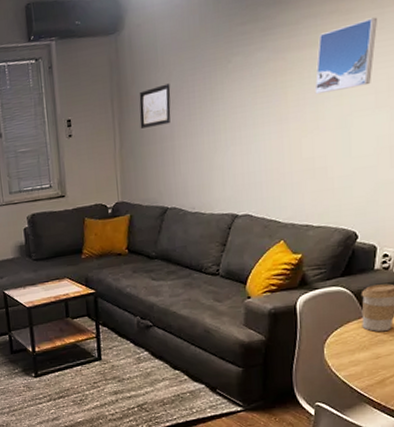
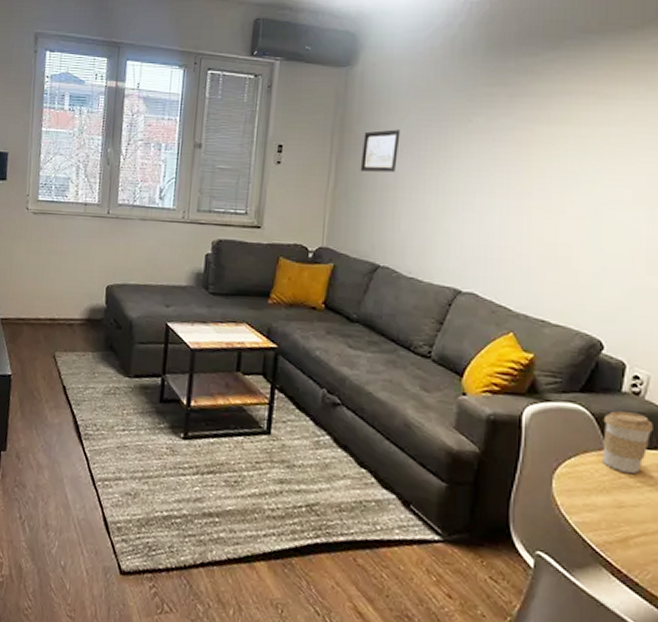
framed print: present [314,17,377,94] -> none [563,107,638,177]

